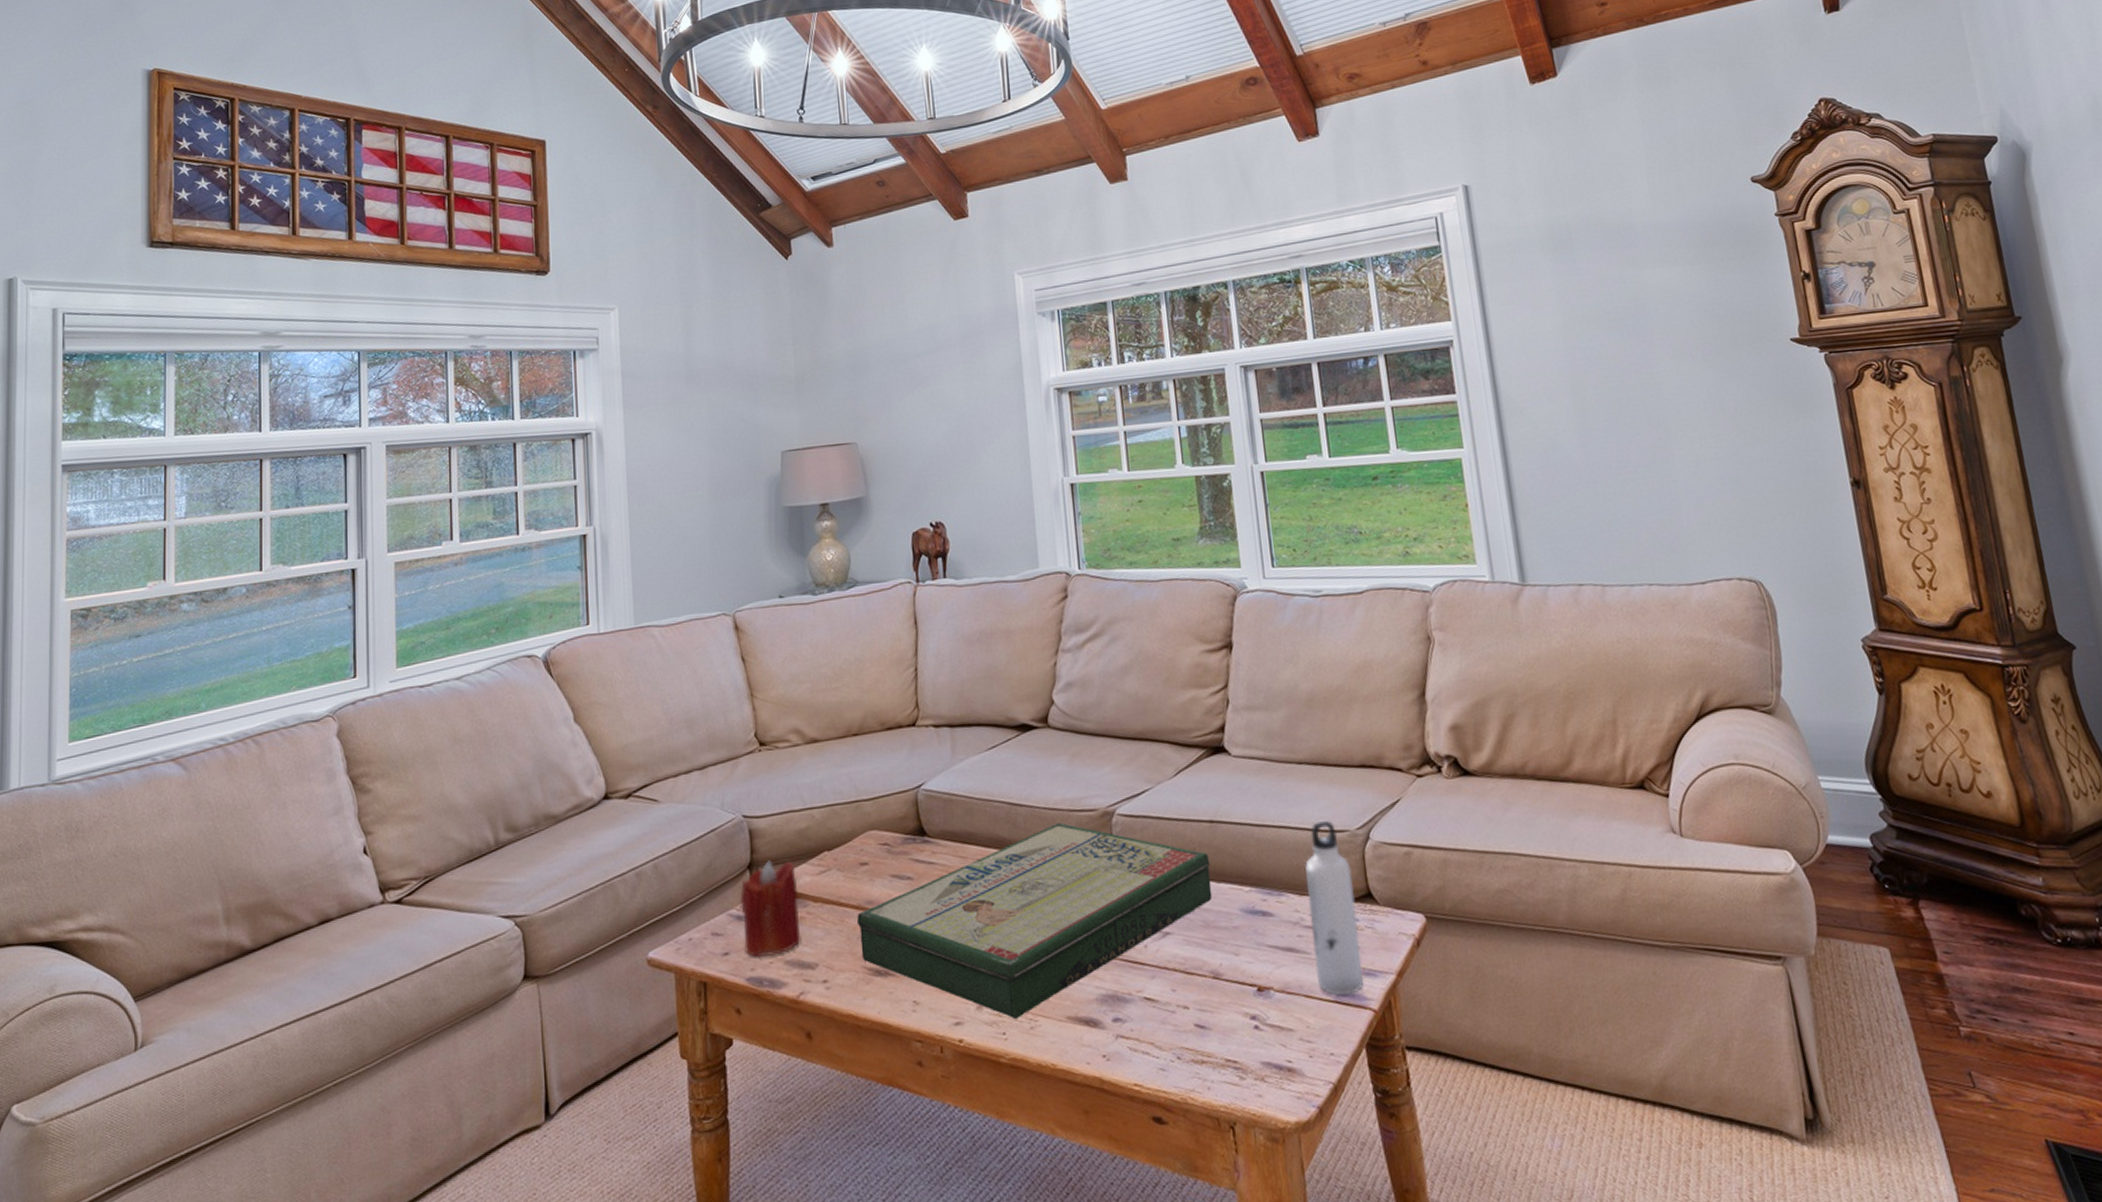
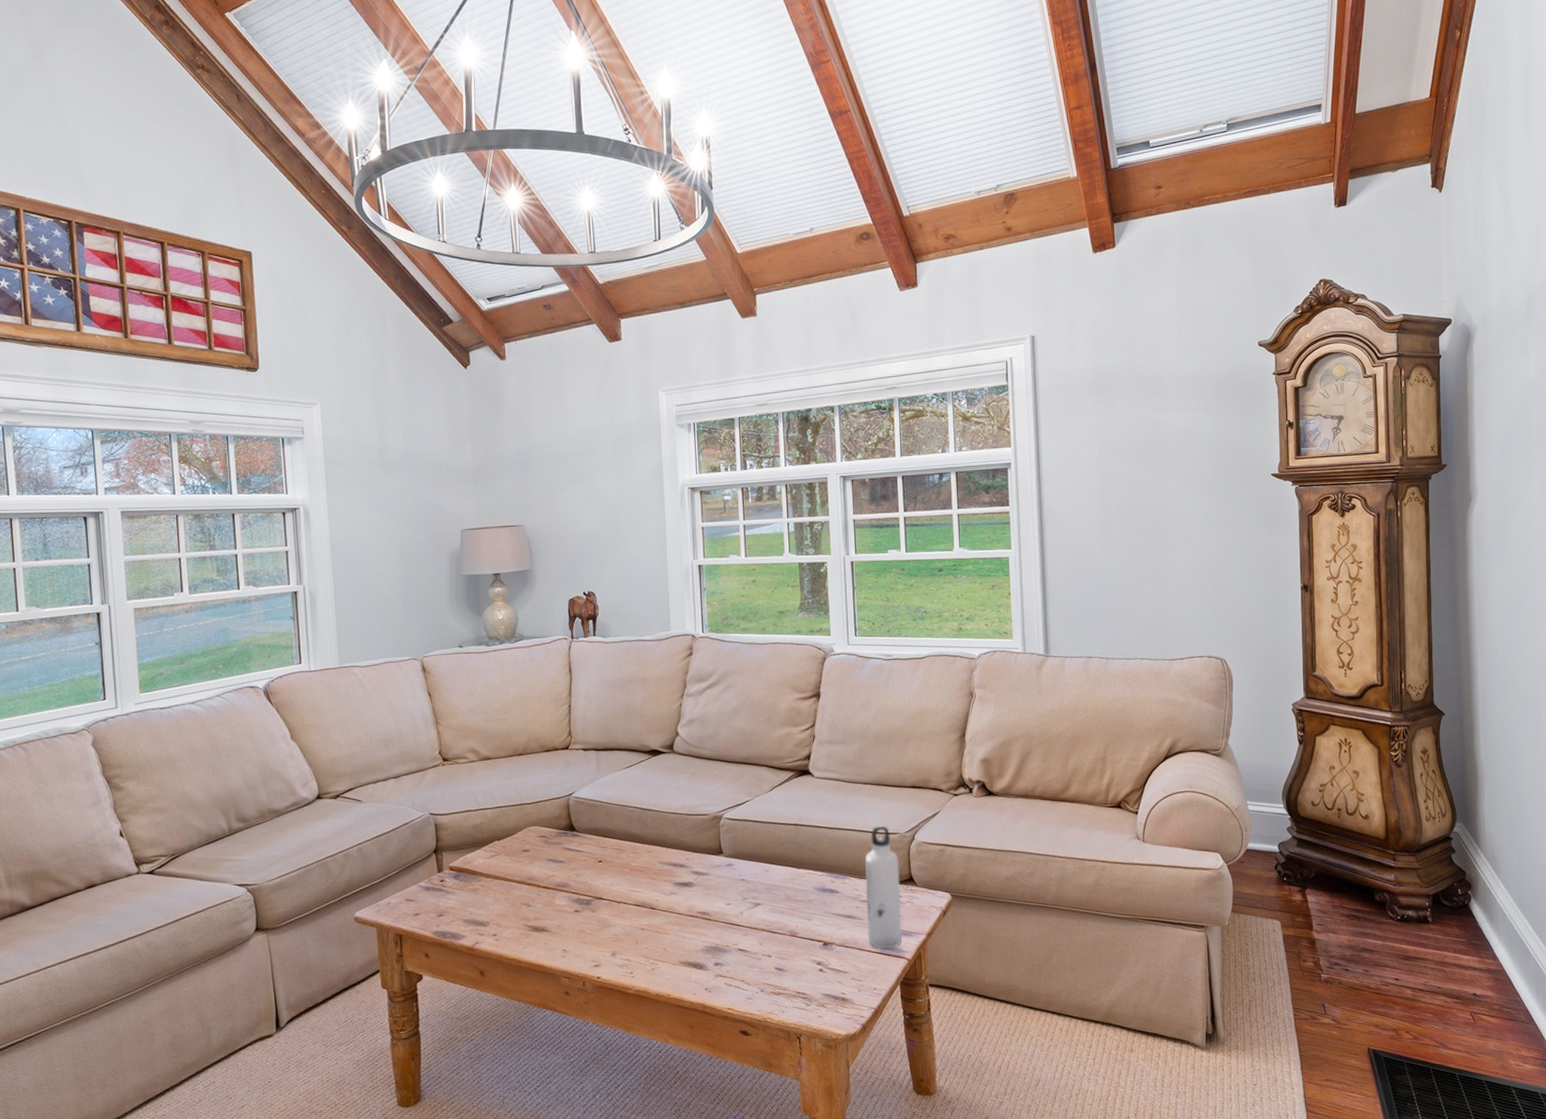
candle: present [740,860,802,958] -> none [428,847,476,918]
board game: present [856,822,1213,1020] -> none [519,823,794,963]

